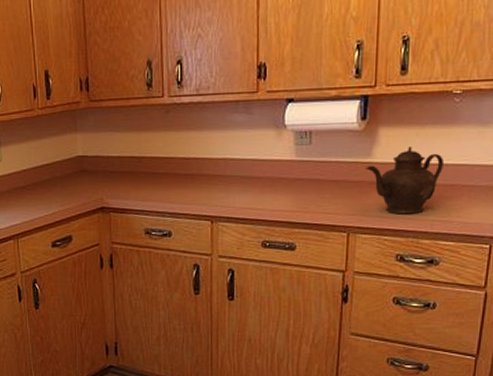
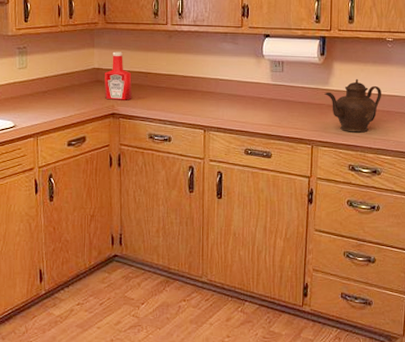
ketchup bottle: none [91,134,123,192] -> present [104,51,132,100]

